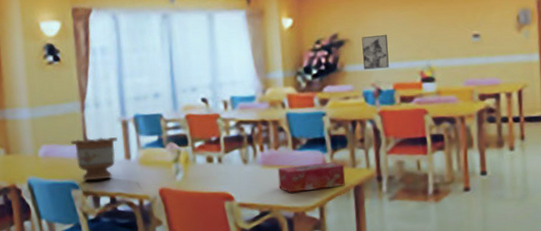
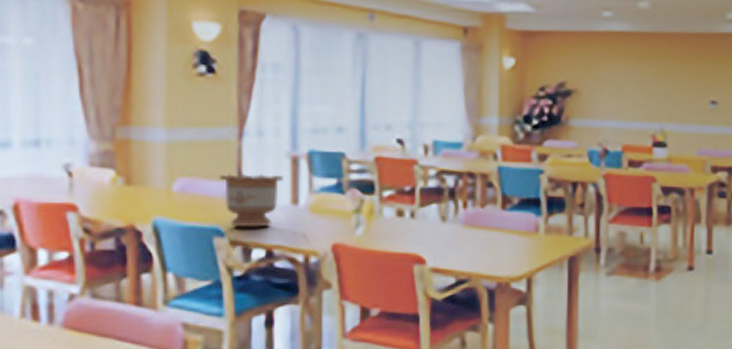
tissue box: present [277,161,346,193] -> none [481,226,560,259]
wall art: present [362,34,389,70] -> none [590,89,621,127]

